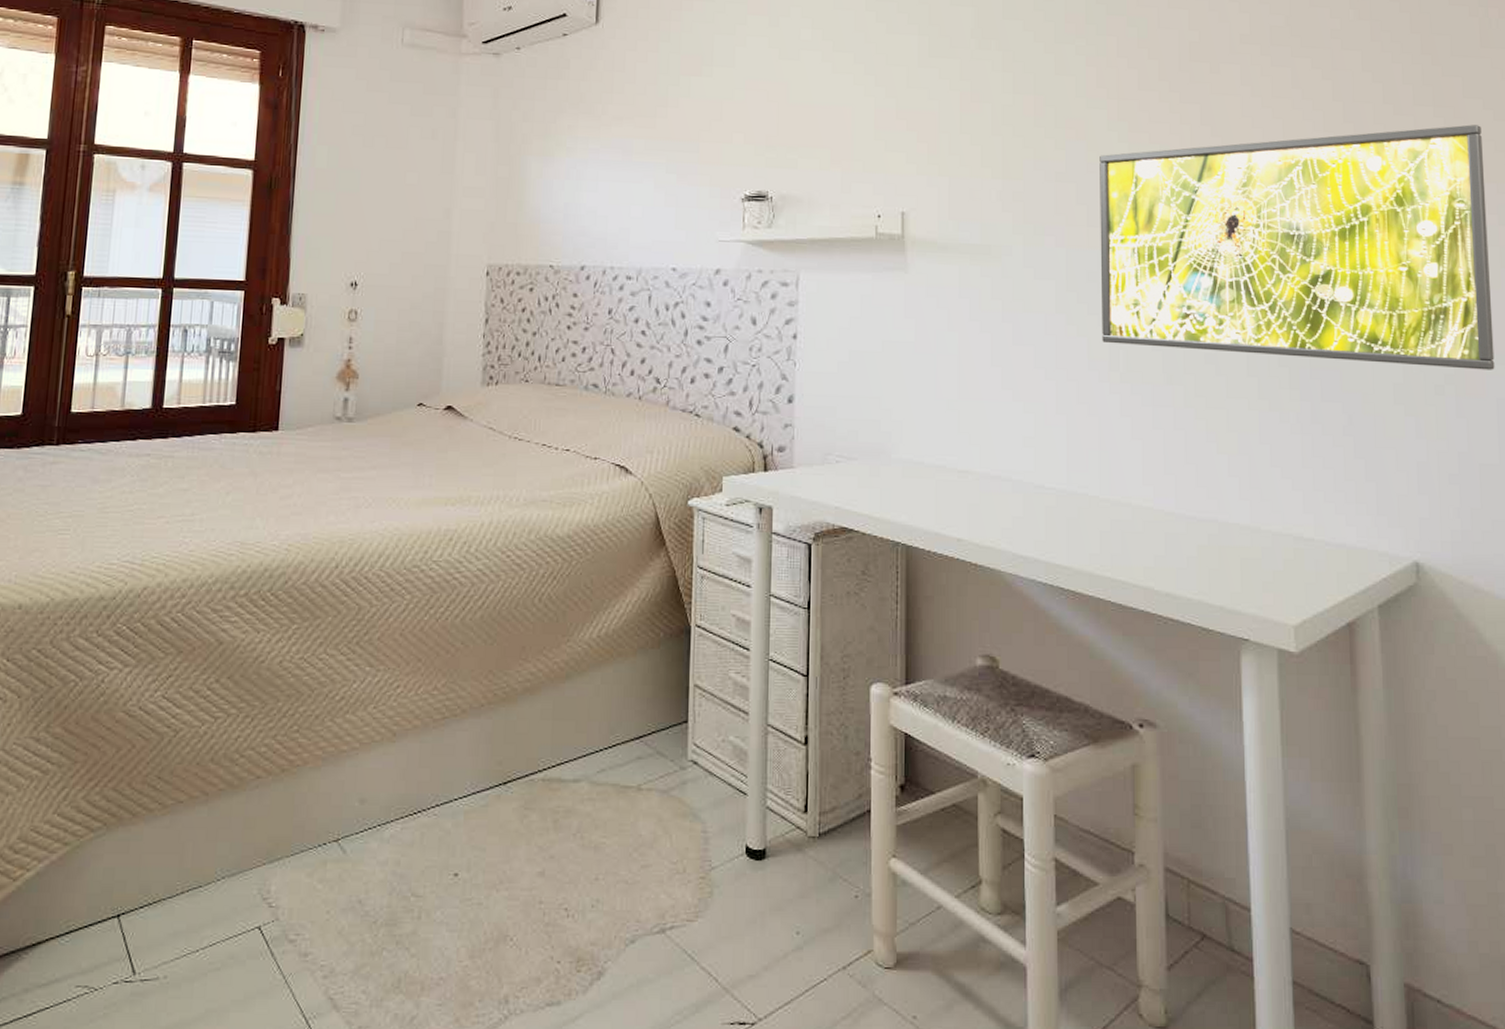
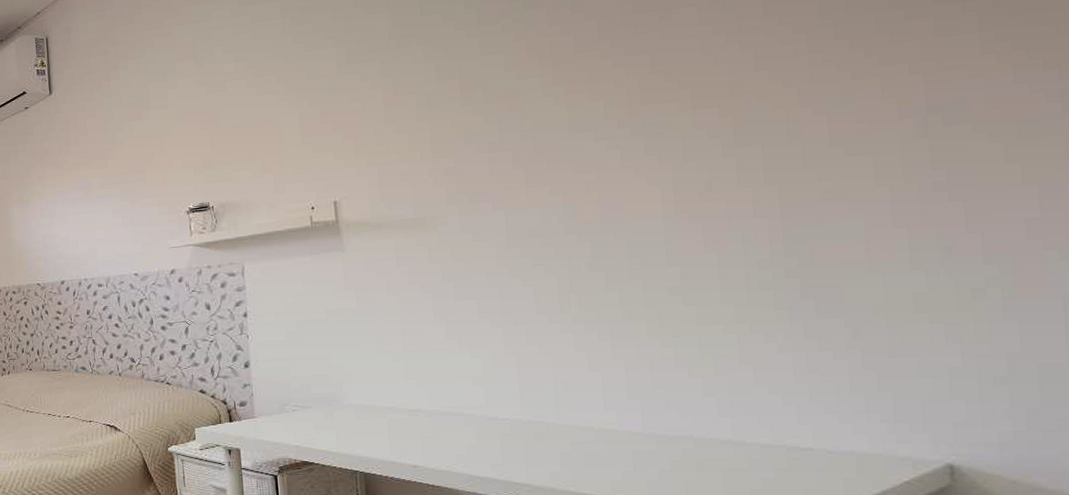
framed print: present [1099,124,1495,370] -> none [535,9,1060,289]

